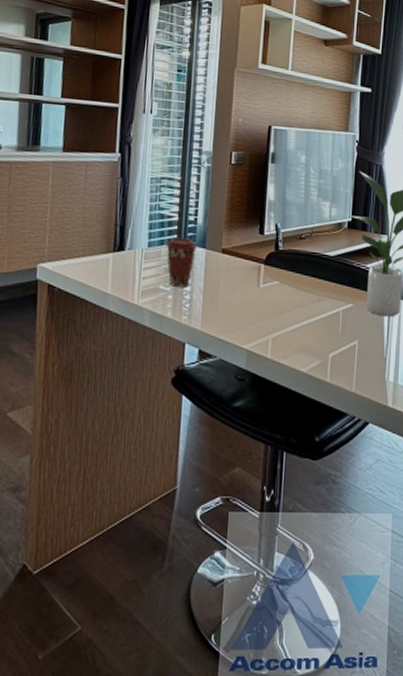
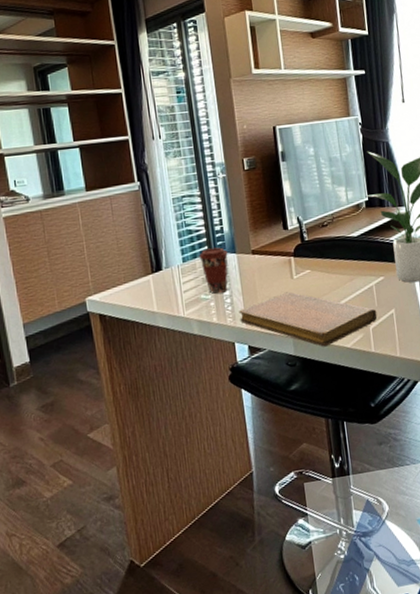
notebook: none [195,300,339,367] -> present [239,292,378,347]

